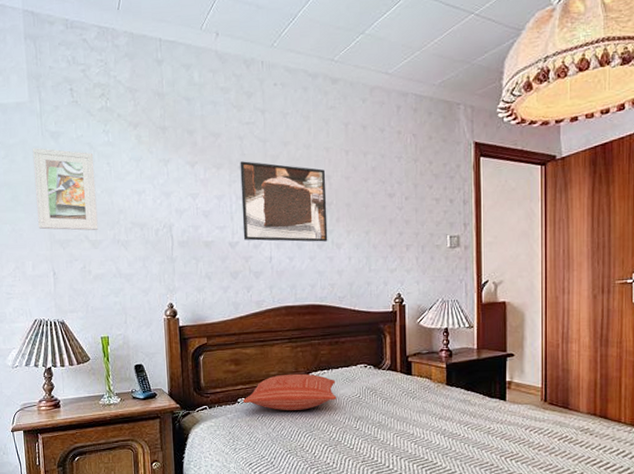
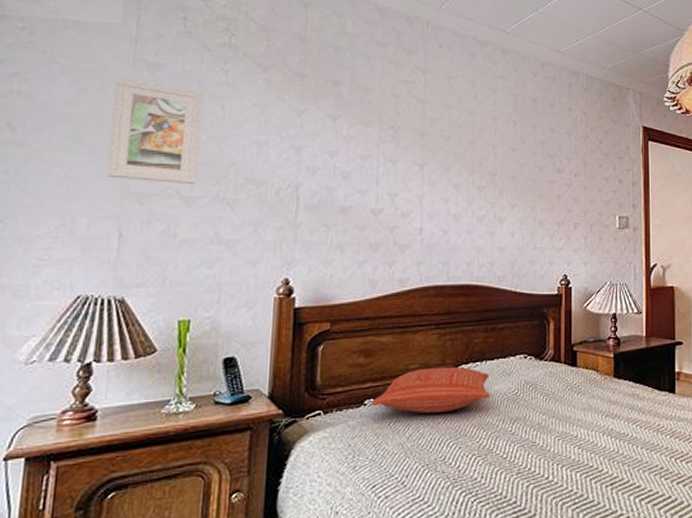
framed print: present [240,161,328,242] -> none [389,121,491,215]

